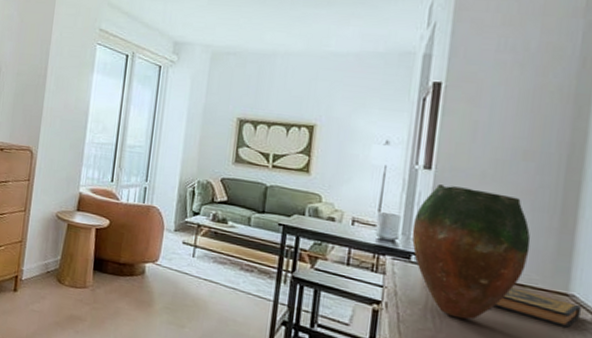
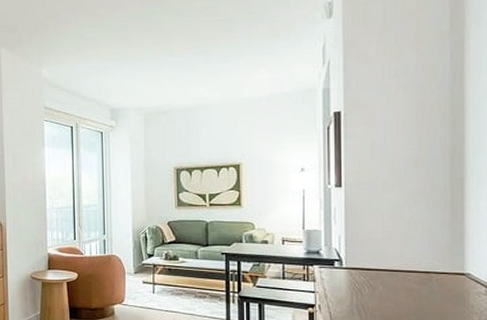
vase: present [412,184,531,319] -> none [332,198,429,308]
hardback book: present [494,287,581,328] -> none [406,275,476,301]

